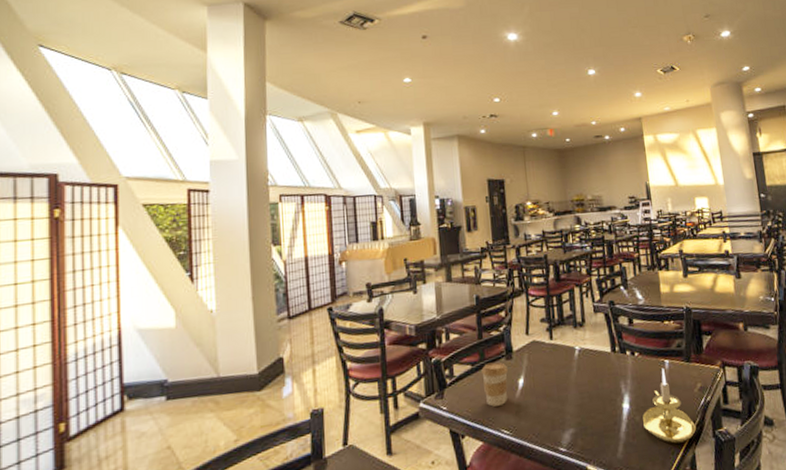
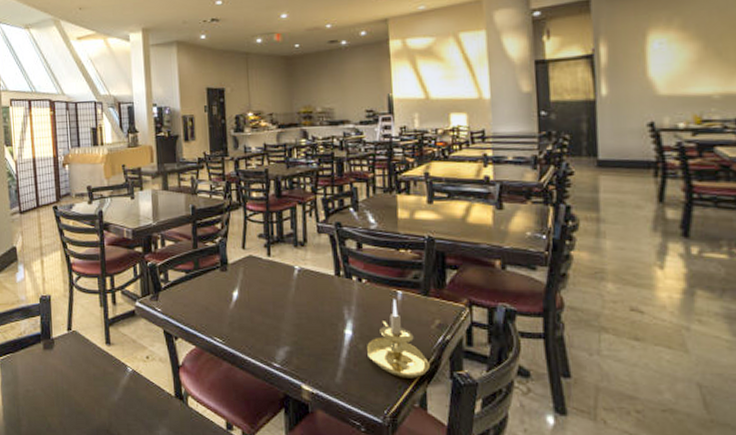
coffee cup: present [481,362,508,407] -> none [195,272,222,314]

